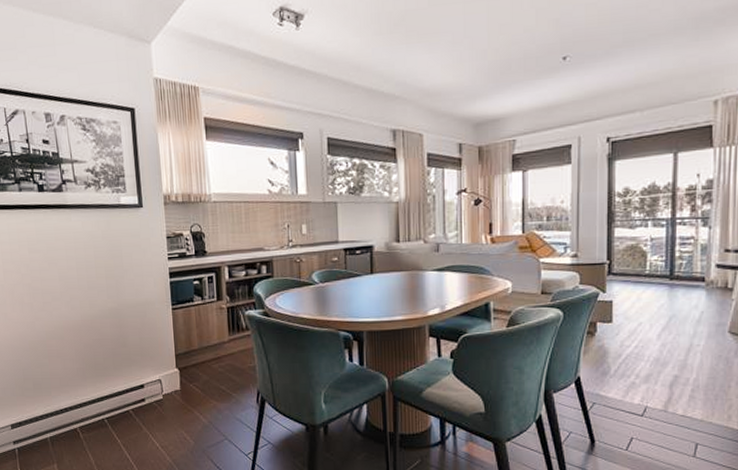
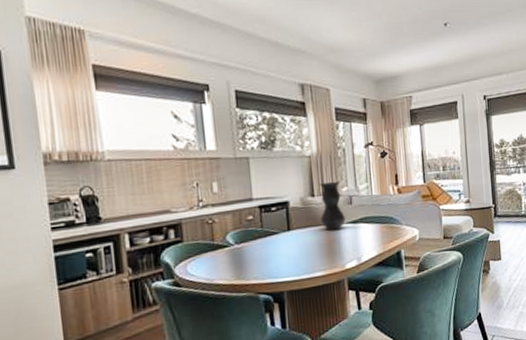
vase: none [404,229,431,278] -> present [319,182,346,232]

